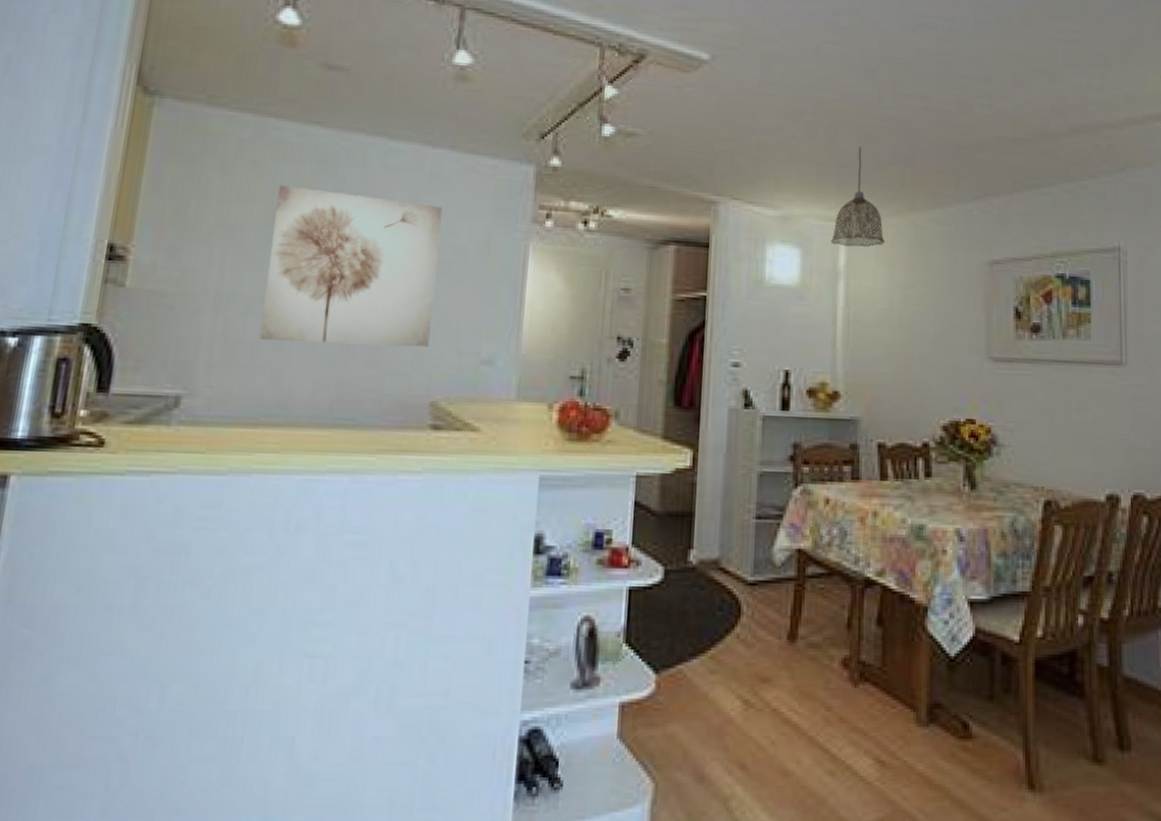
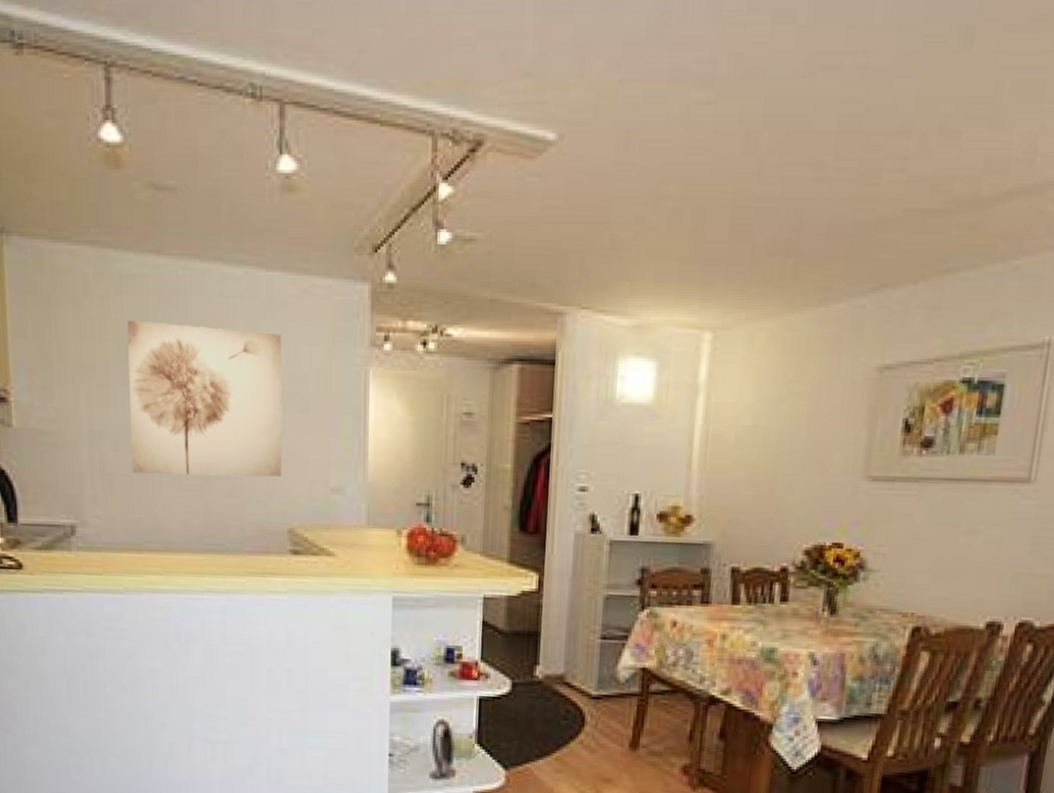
pendant lamp: present [831,147,886,247] -> none [692,235,756,357]

